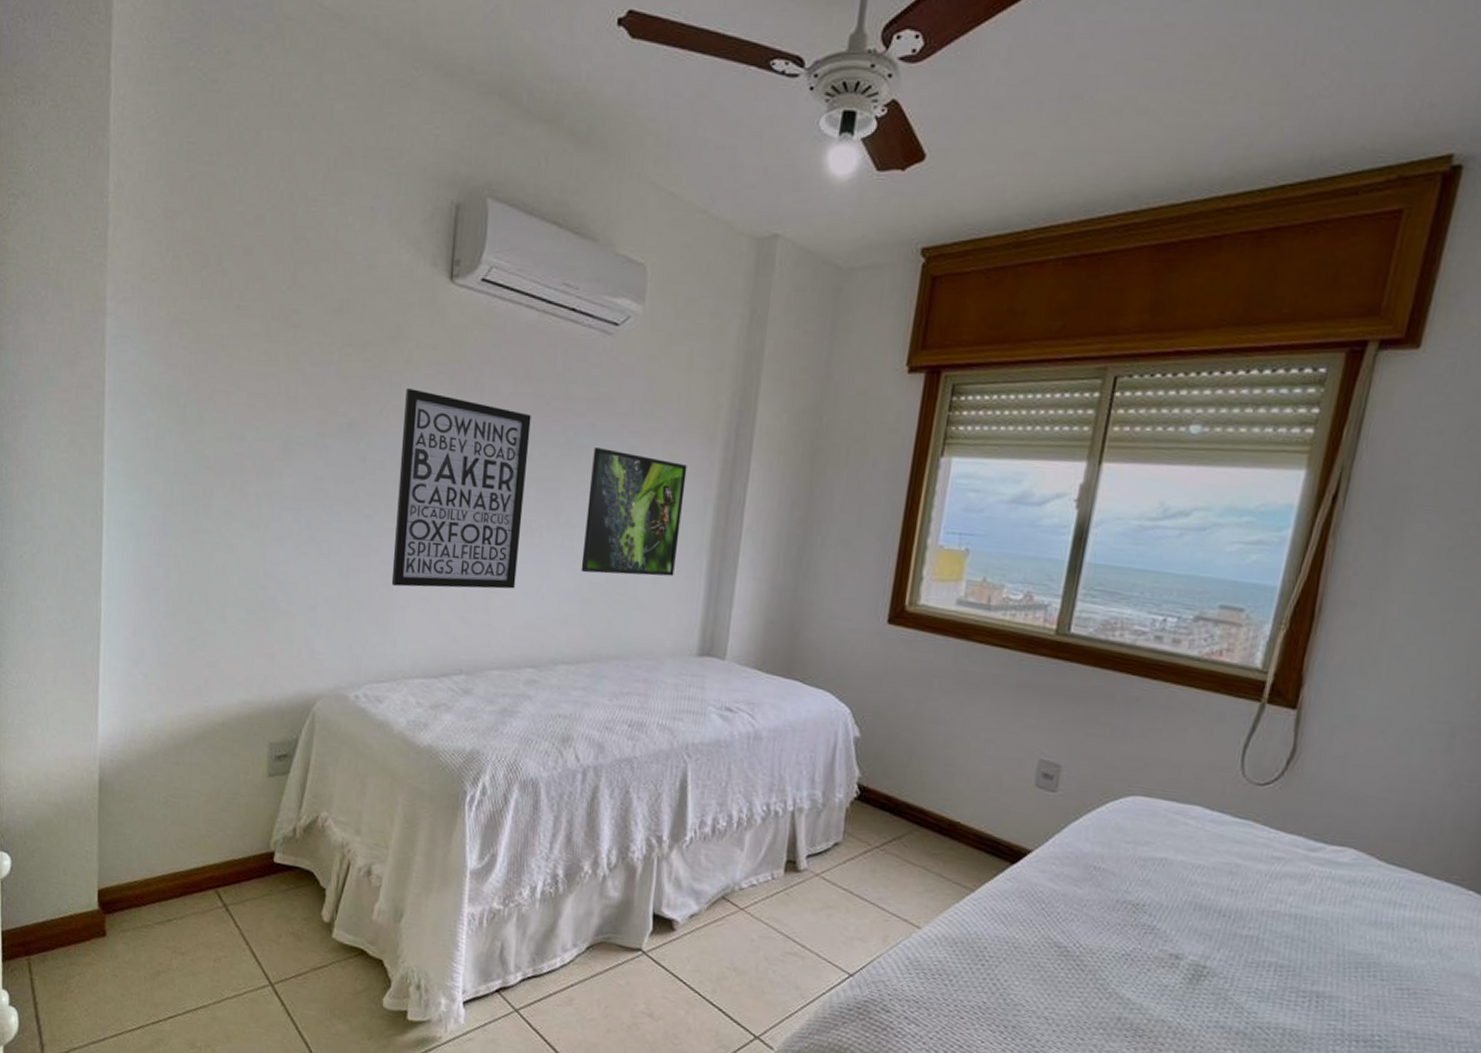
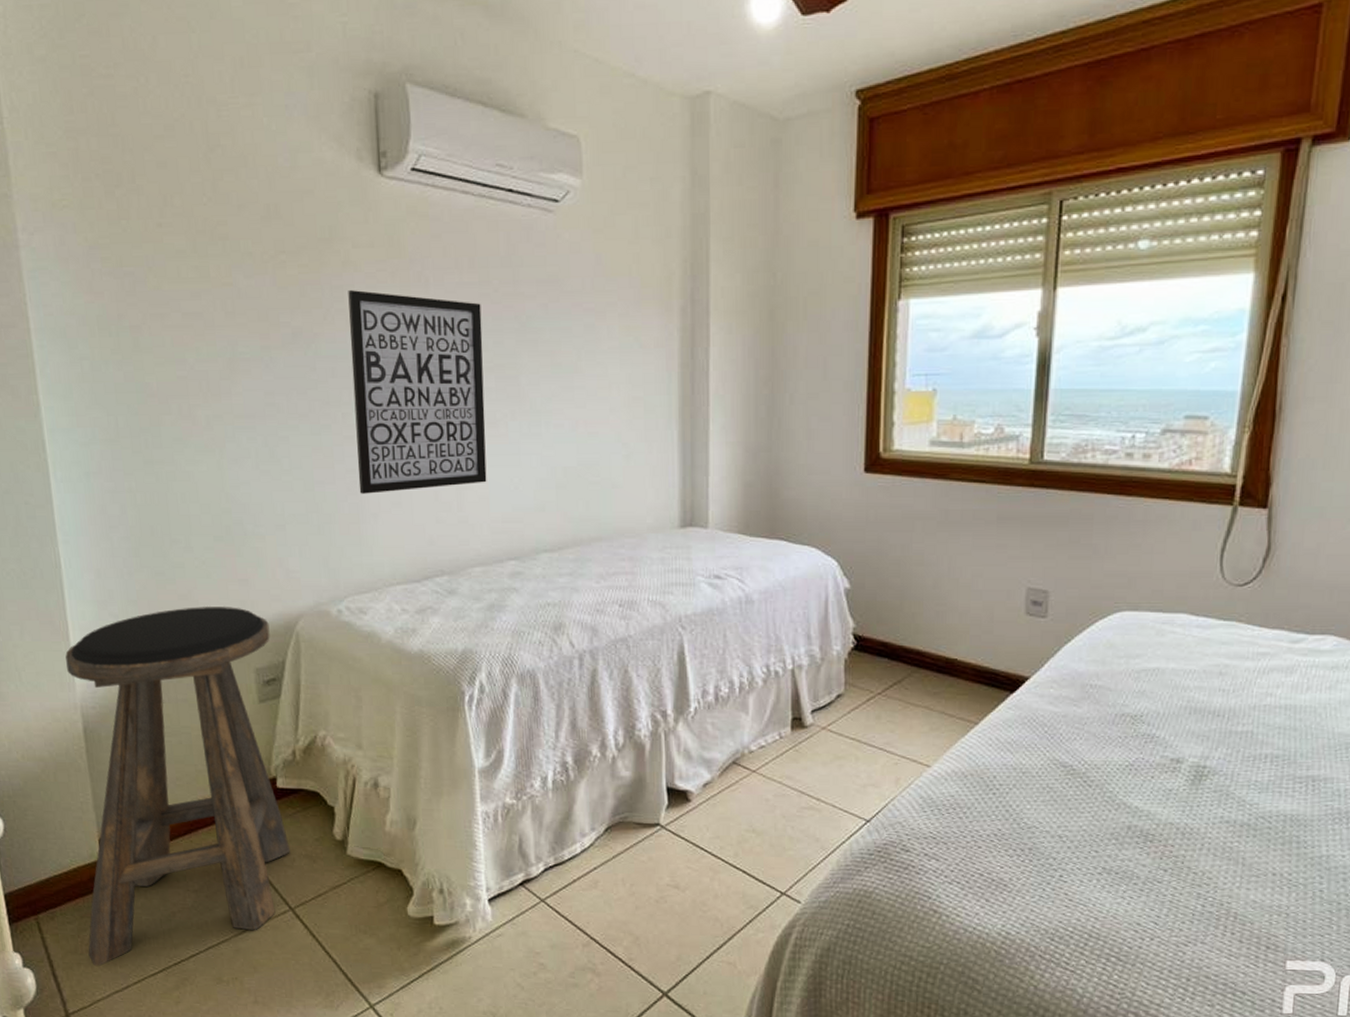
stool: none [72,675,288,1015] -> present [65,607,290,967]
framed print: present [581,448,687,577] -> none [549,329,647,458]

